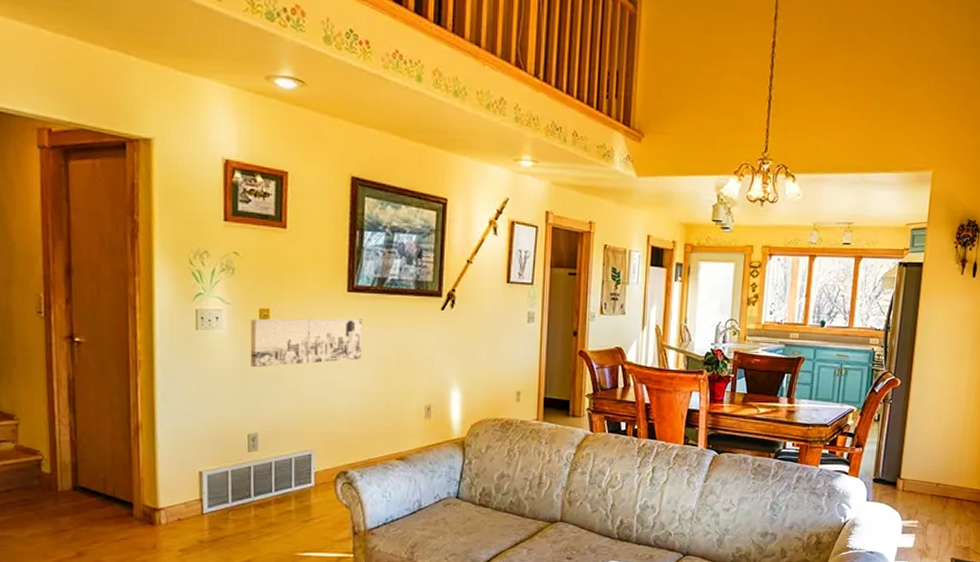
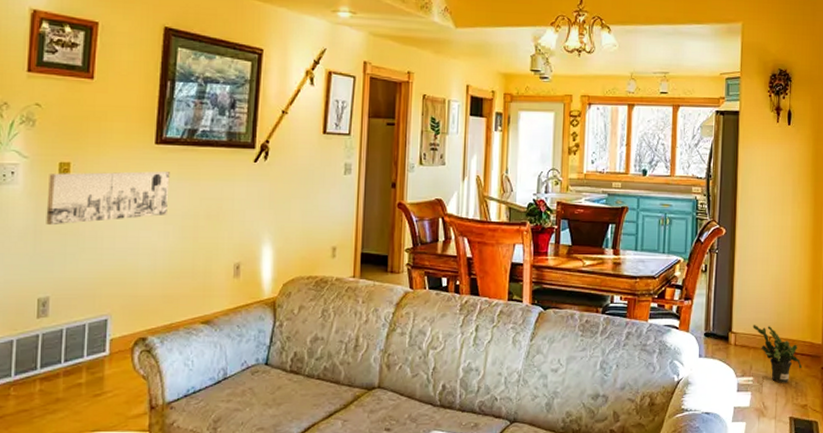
potted plant: none [921,472,968,527] -> present [752,325,803,383]

